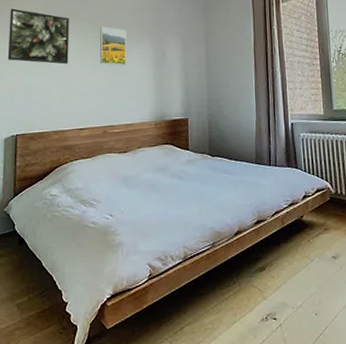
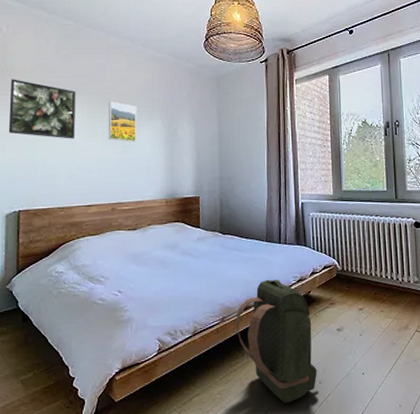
backpack: none [226,203,314,336] -> present [235,279,318,403]

